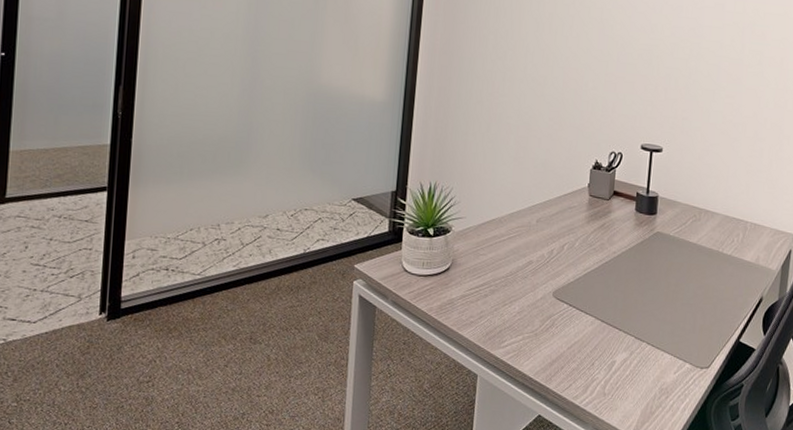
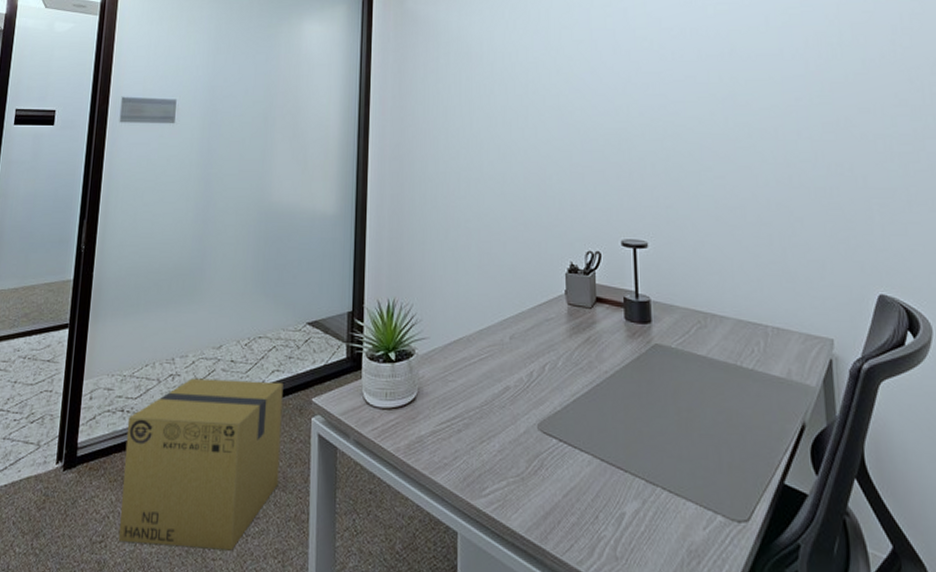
cardboard box: none [165,243,328,389] -> present [118,378,283,551]

